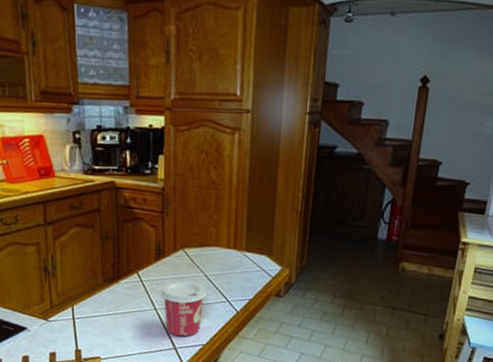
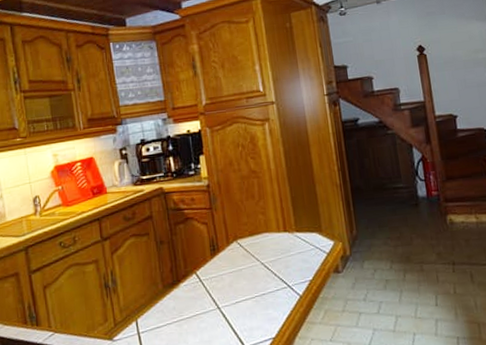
cup: present [161,280,207,337] -> none [221,271,267,334]

